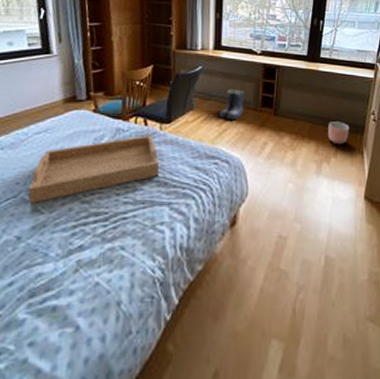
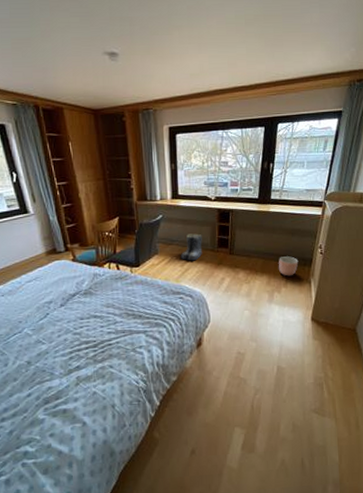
serving tray: present [27,135,160,205] -> none [29,278,134,337]

